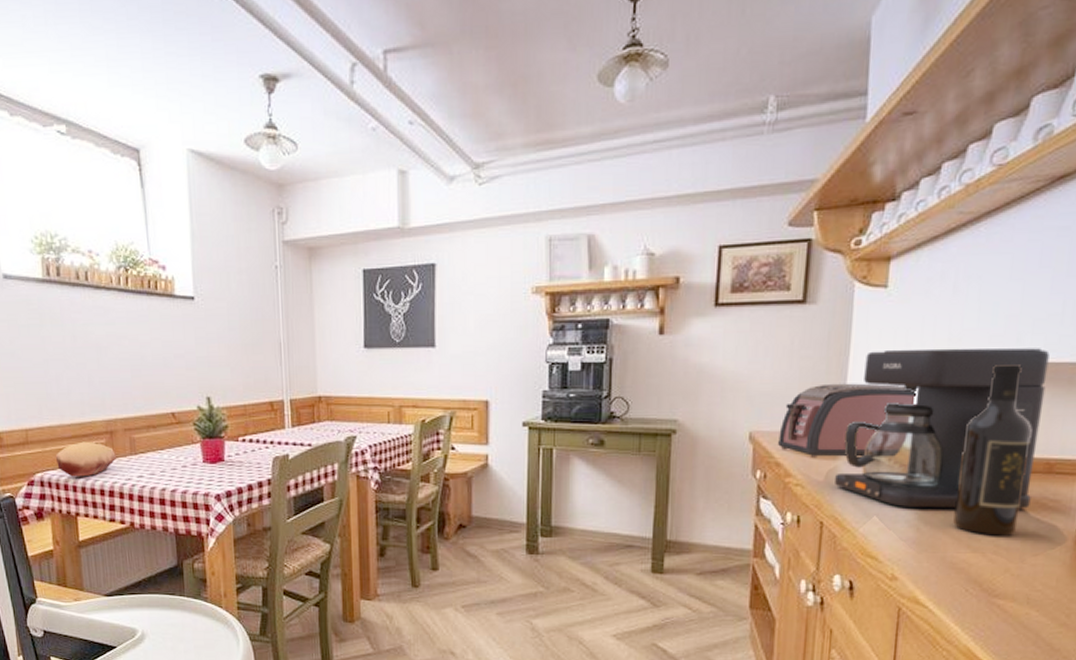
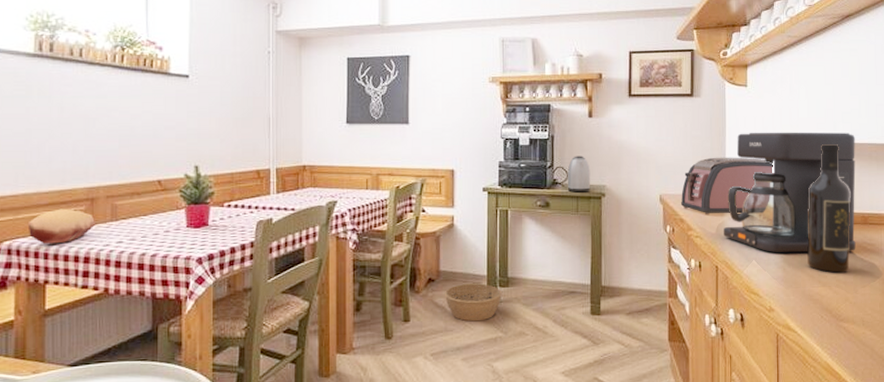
basket: none [476,532,544,574] -> present [444,283,502,322]
kettle: none [627,383,659,428] -> present [567,156,591,193]

